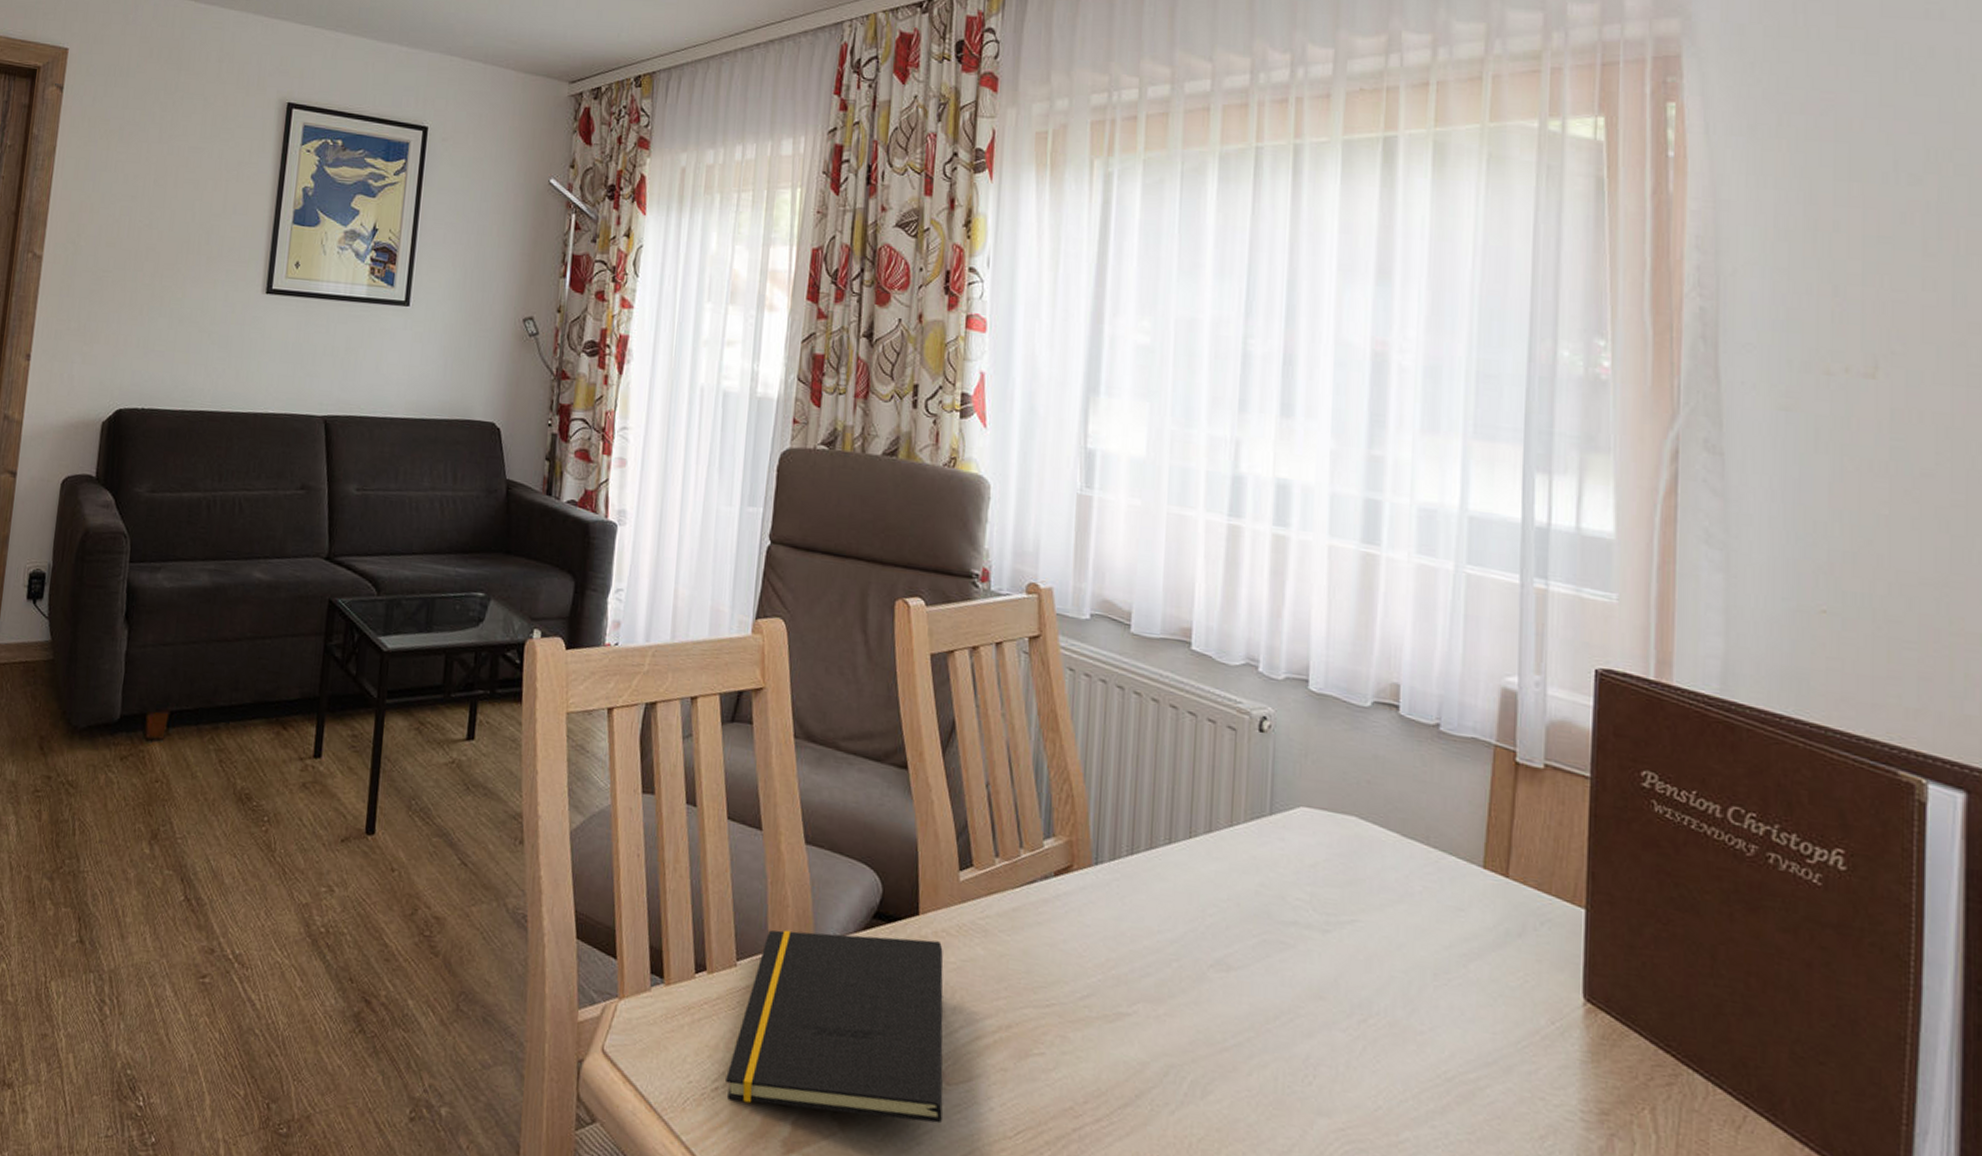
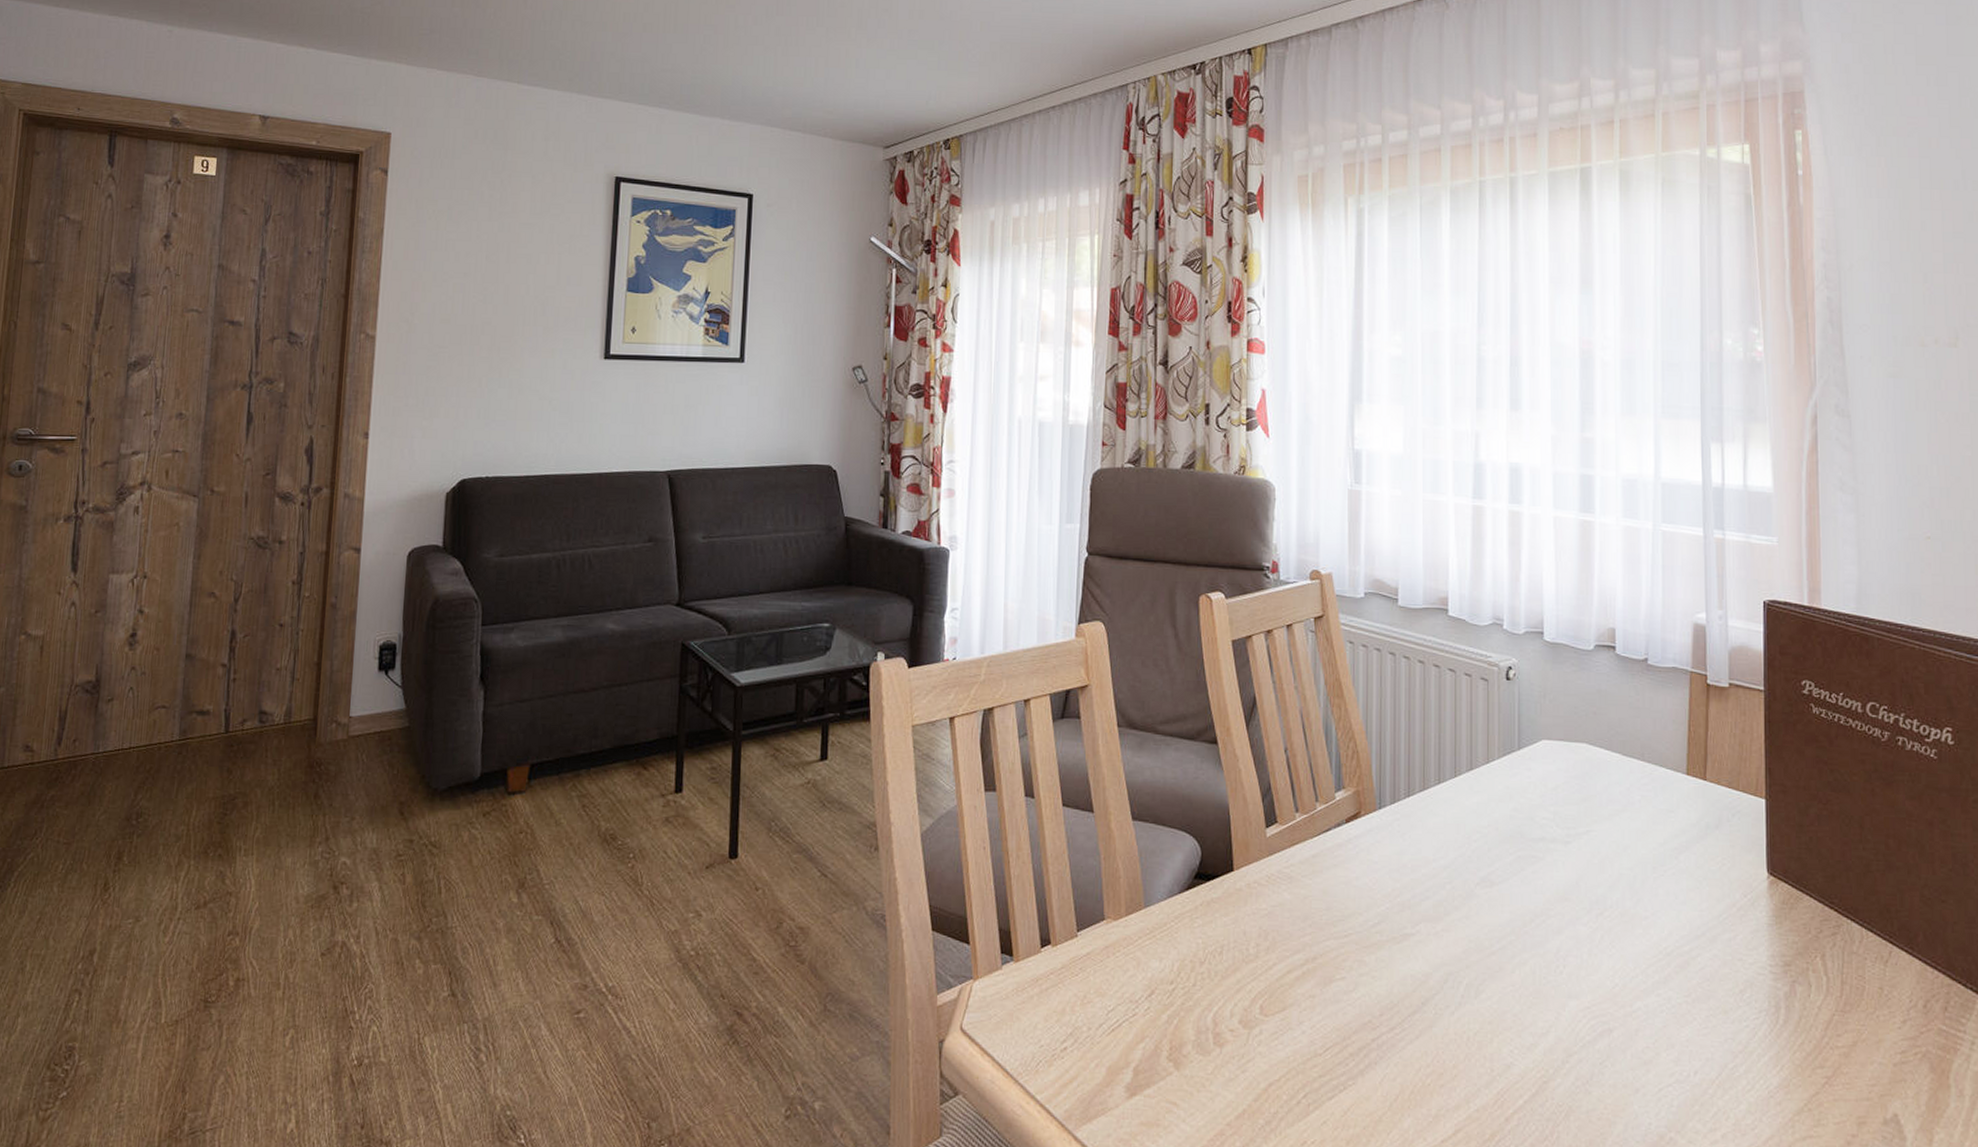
notepad: present [726,930,944,1124] -> none [1073,892,1262,1058]

